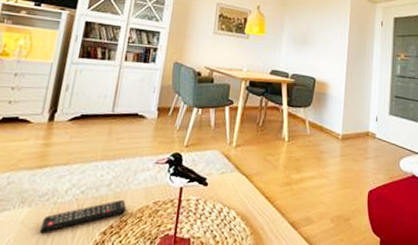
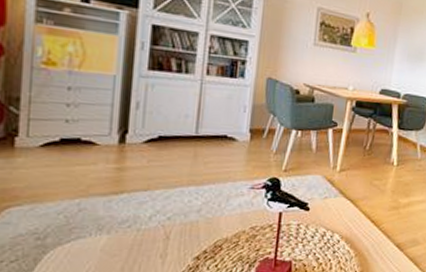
remote control: present [40,199,127,234] -> none [124,225,220,260]

